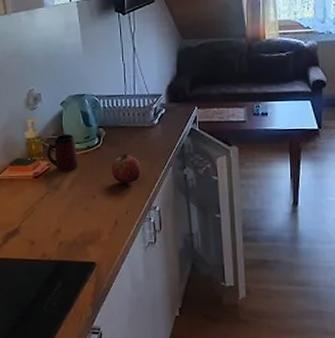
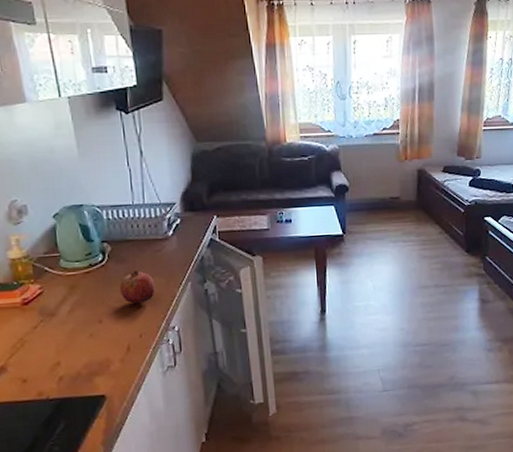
mug: present [46,133,79,171] -> none [37,251,79,295]

